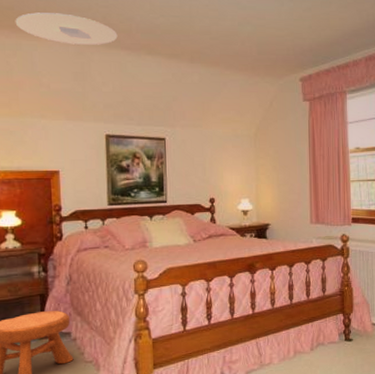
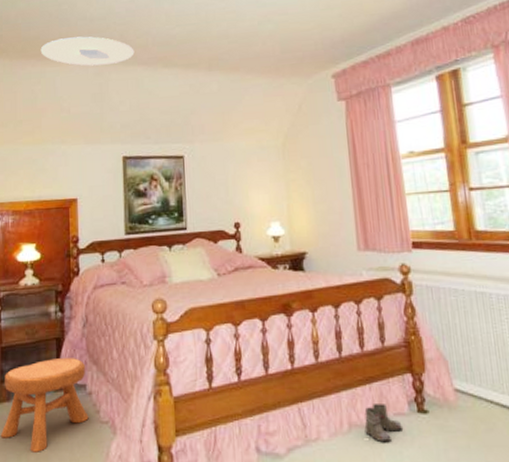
boots: none [306,336,333,363] -> present [364,404,402,443]

